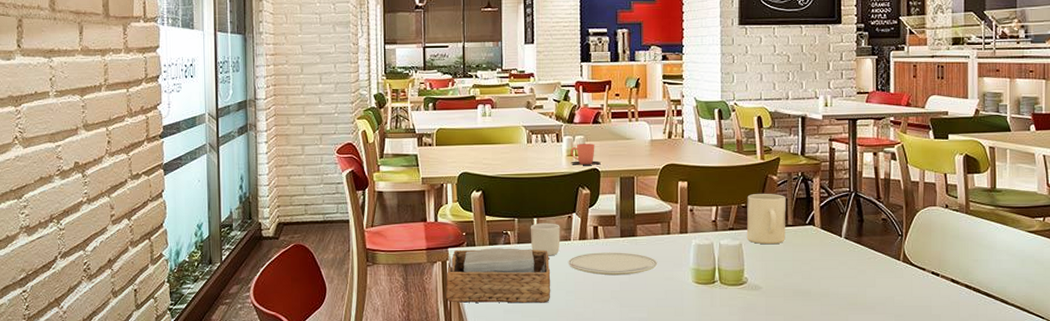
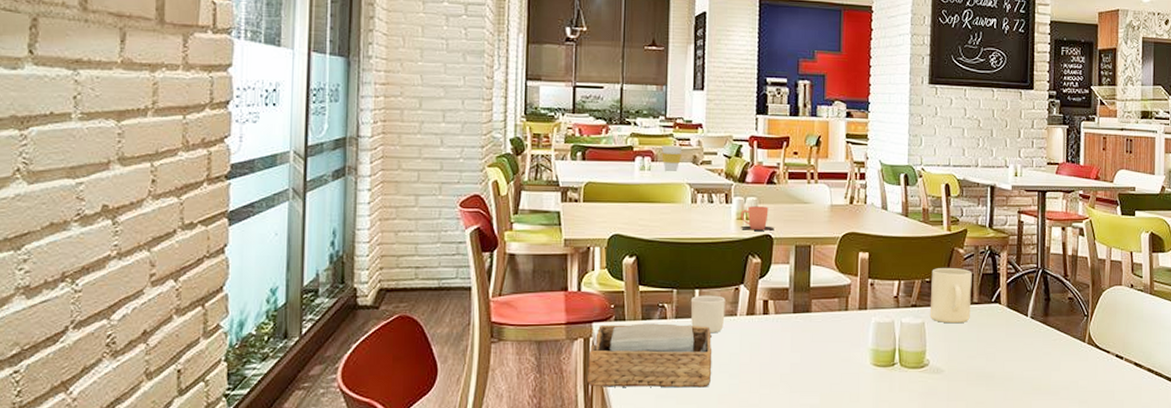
cup: none [500,93,518,117] -> present [661,145,683,172]
plate: present [567,252,658,276] -> none [732,330,833,356]

